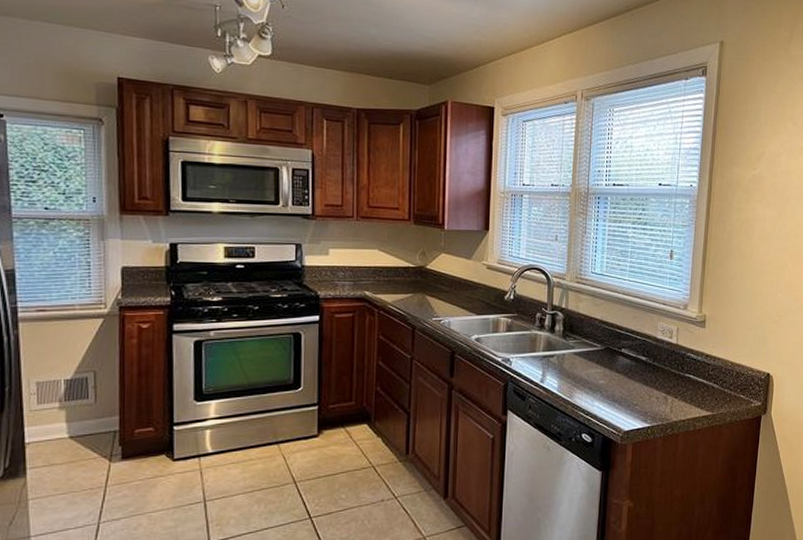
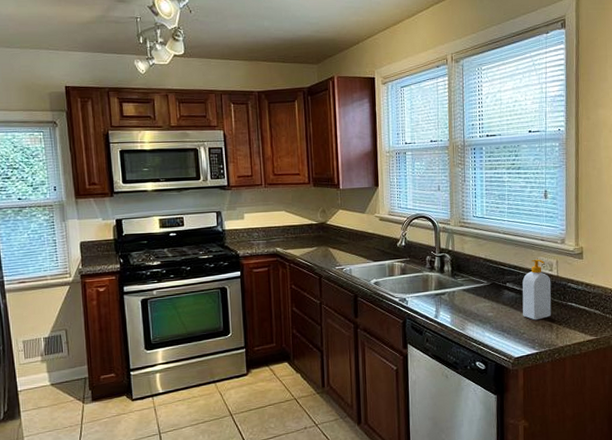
soap bottle: none [637,324,670,391] -> present [522,259,552,320]

